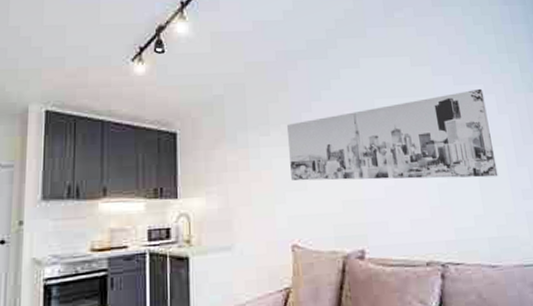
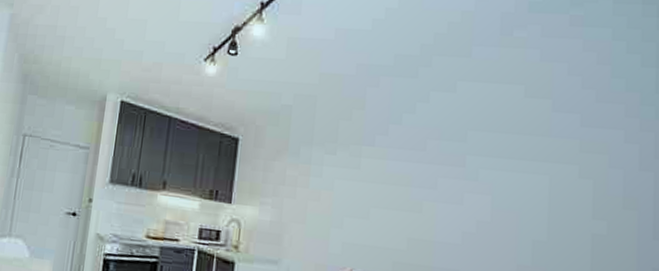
wall art: present [286,88,499,181] -> none [353,135,622,247]

